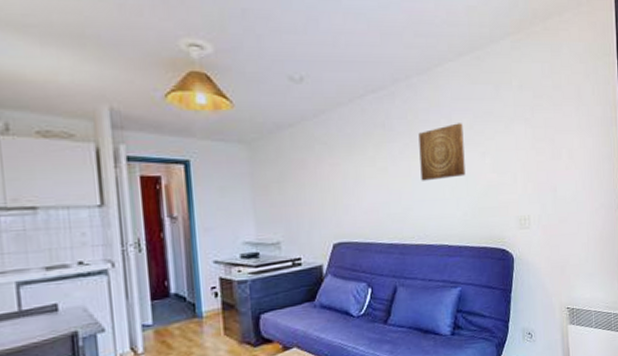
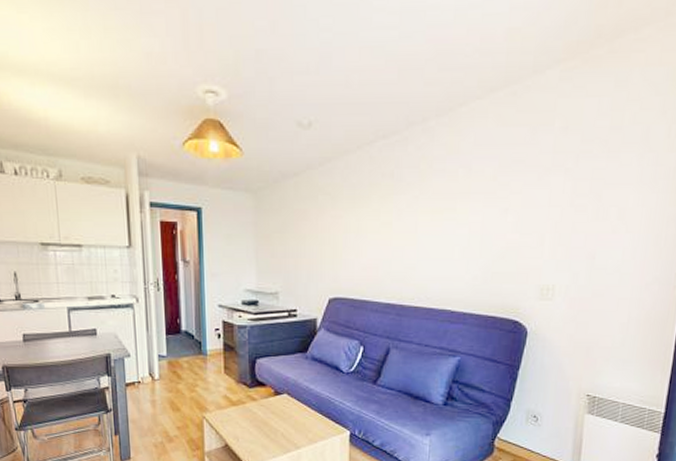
wall art: present [418,123,466,181] -> none [428,173,485,239]

